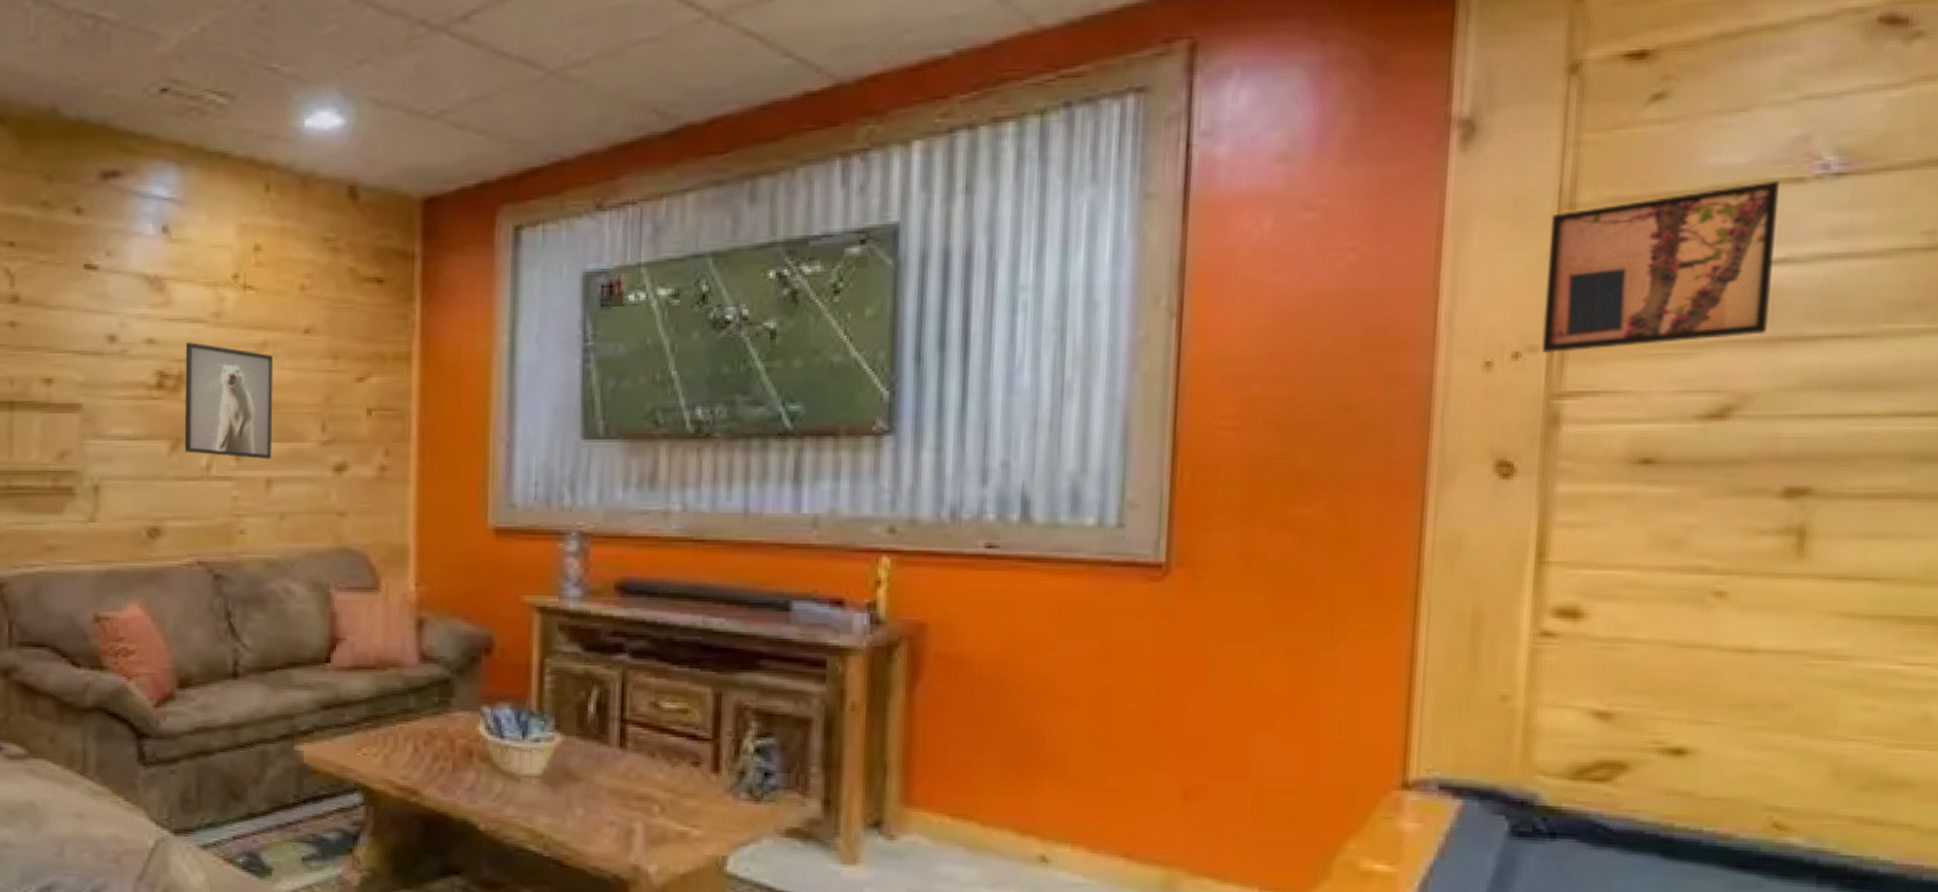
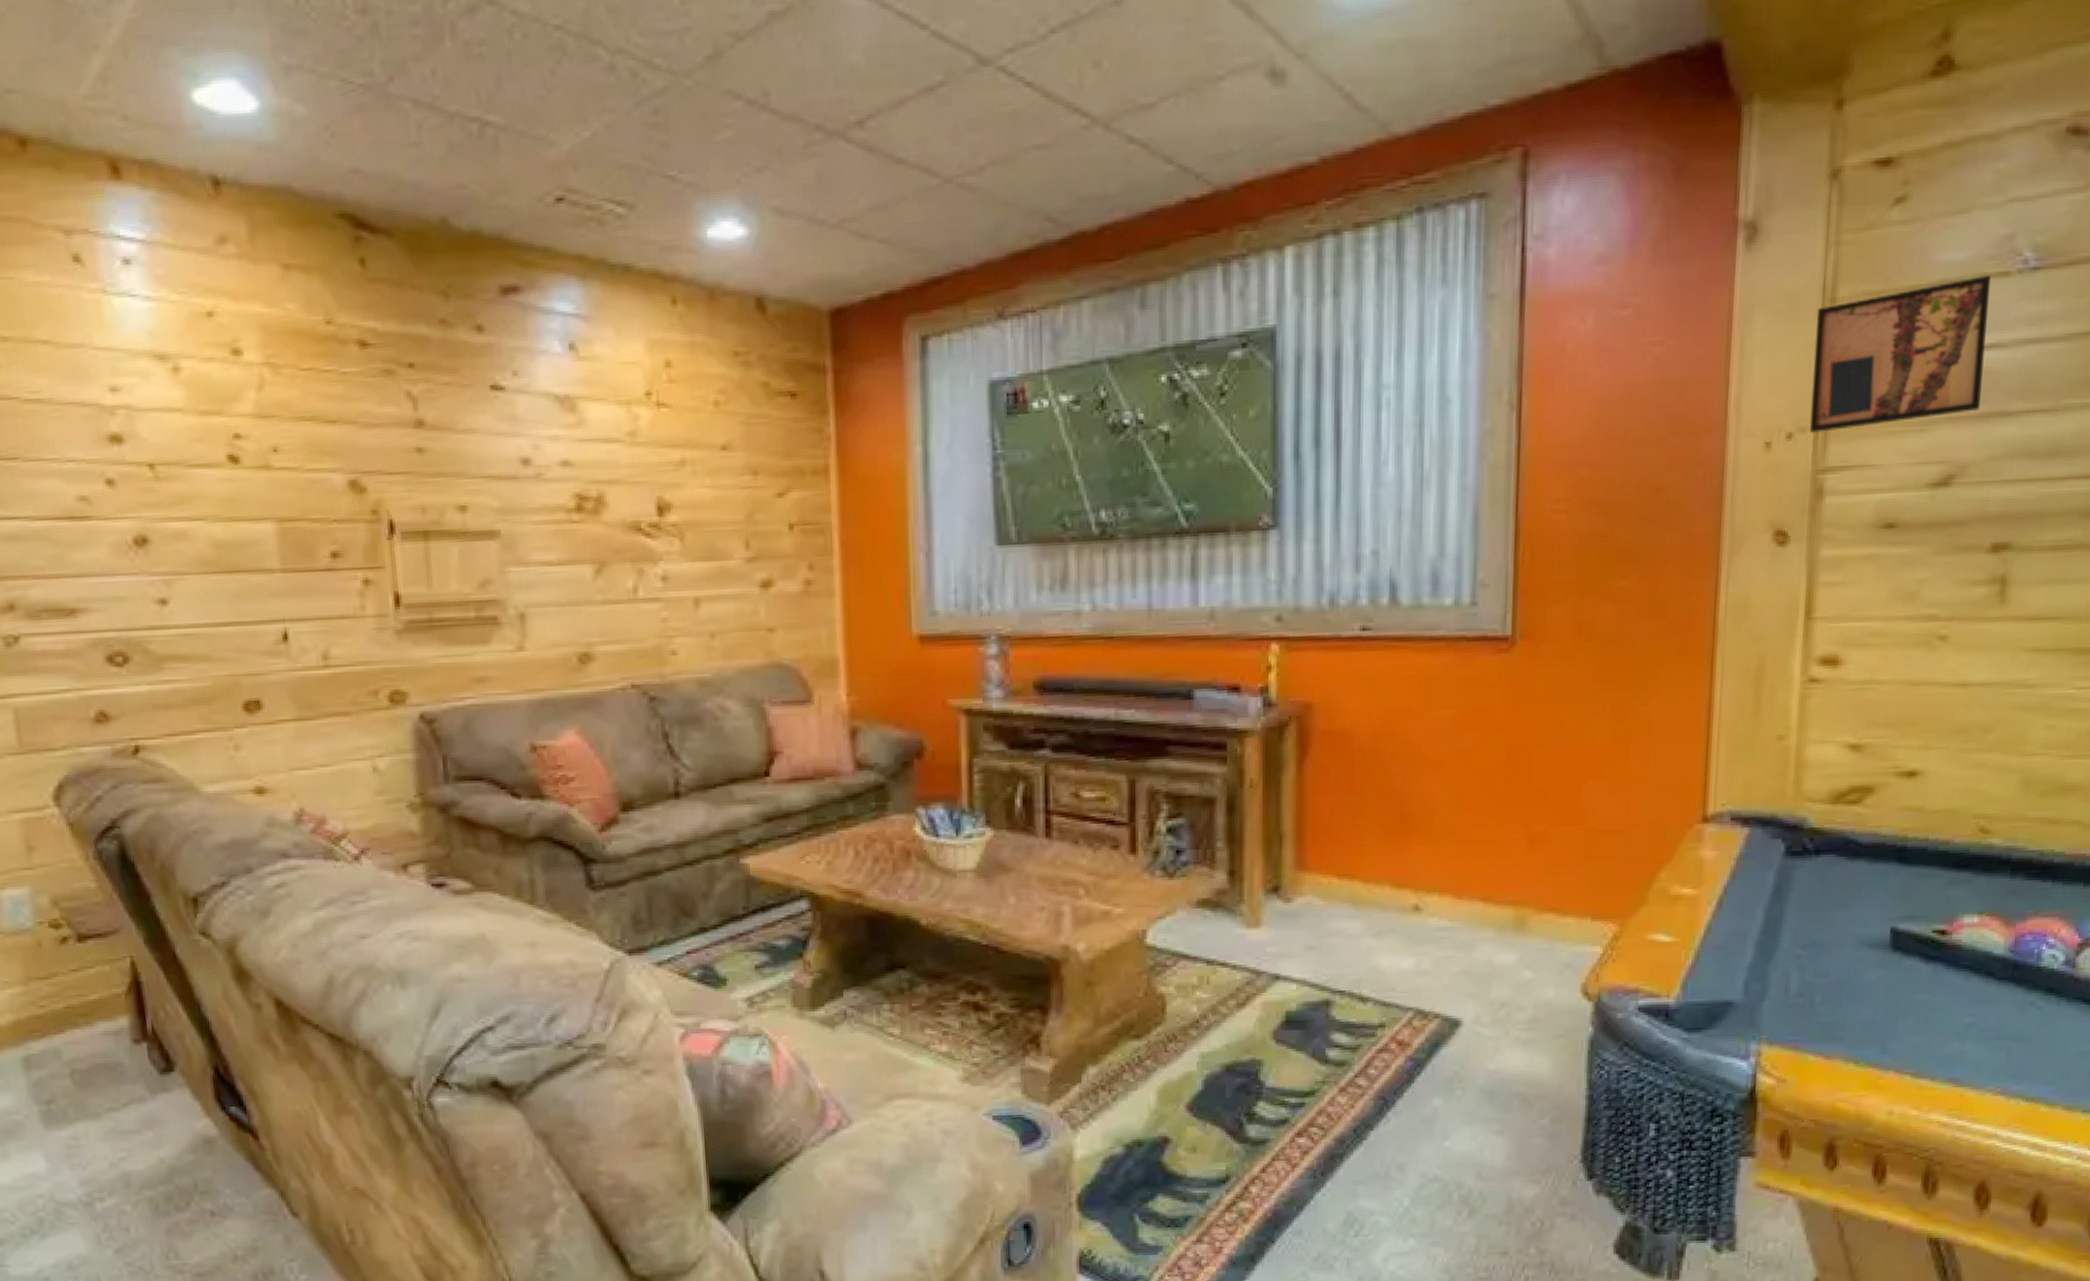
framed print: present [184,342,274,459] -> none [602,463,698,579]

